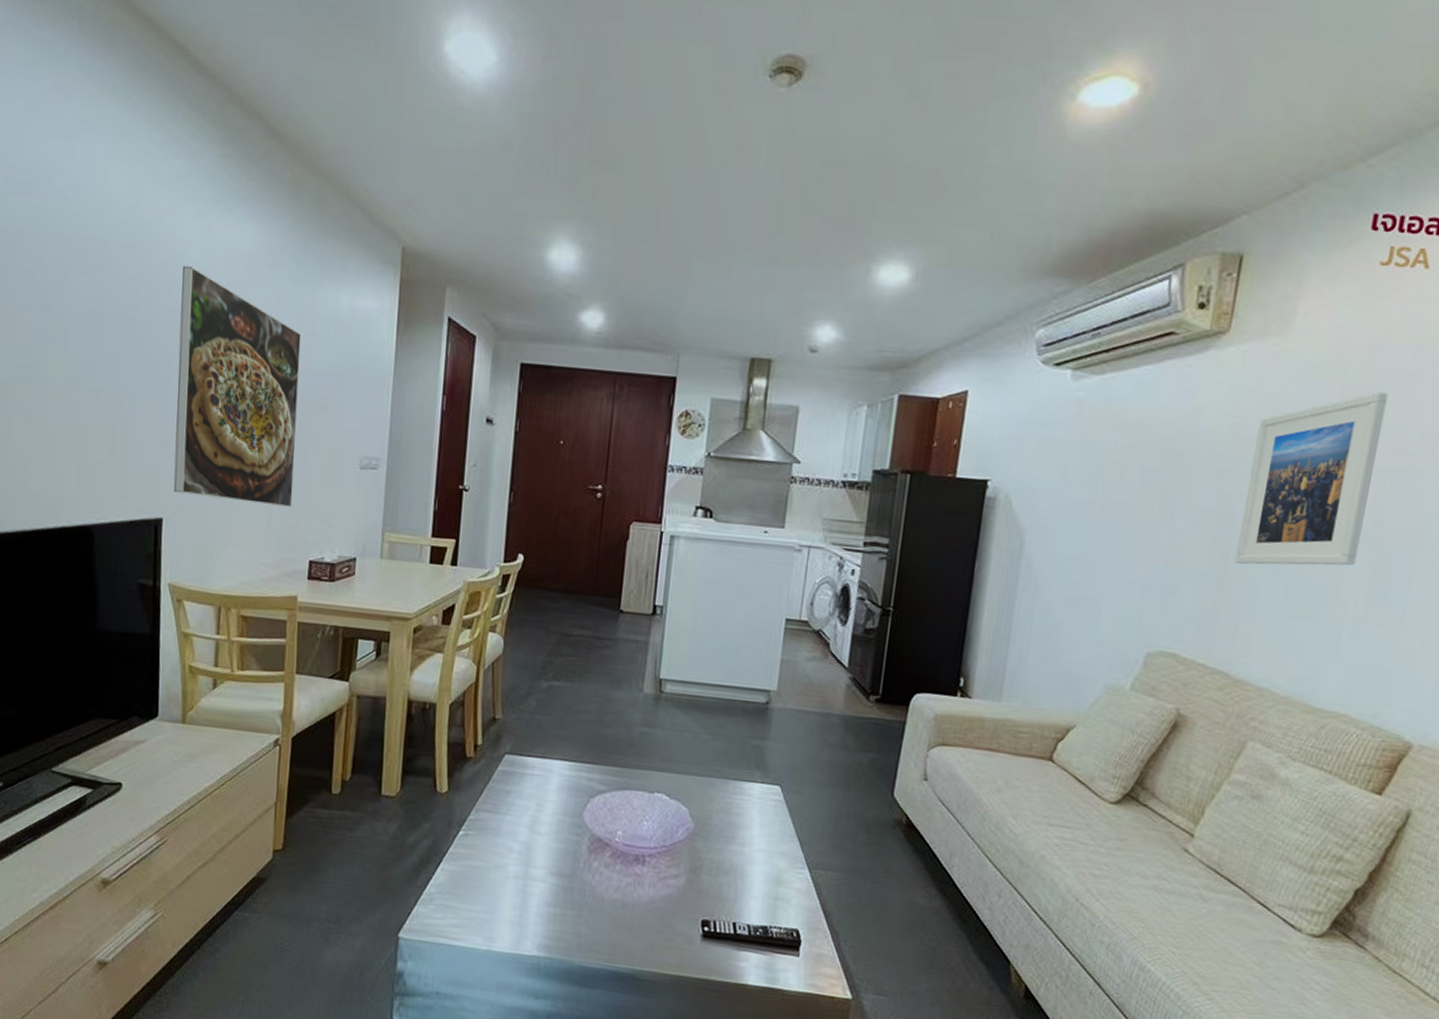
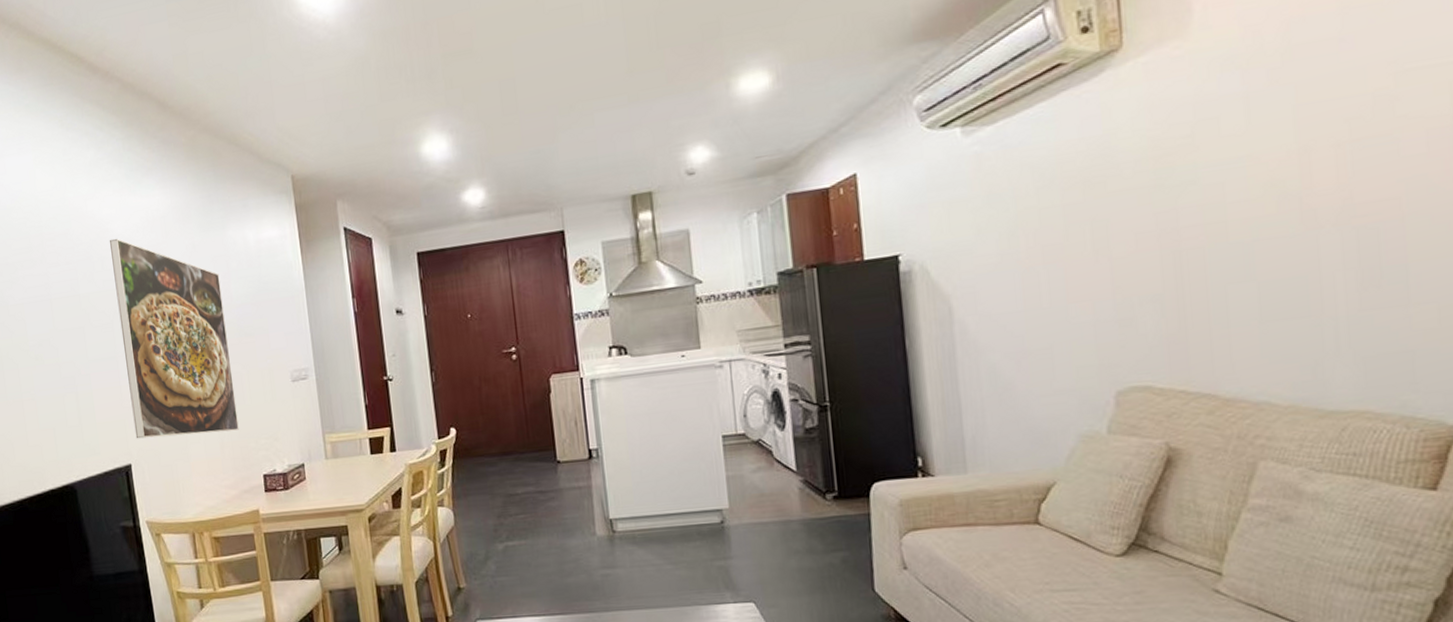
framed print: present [1234,392,1388,566] -> none [1181,64,1334,278]

